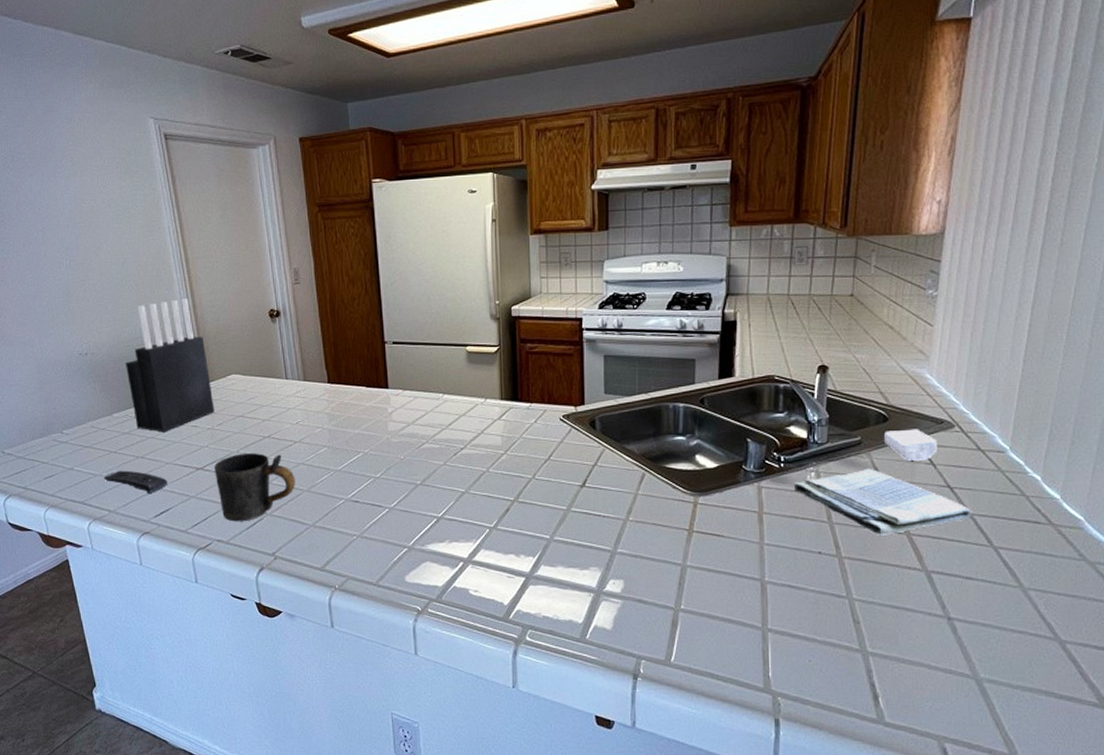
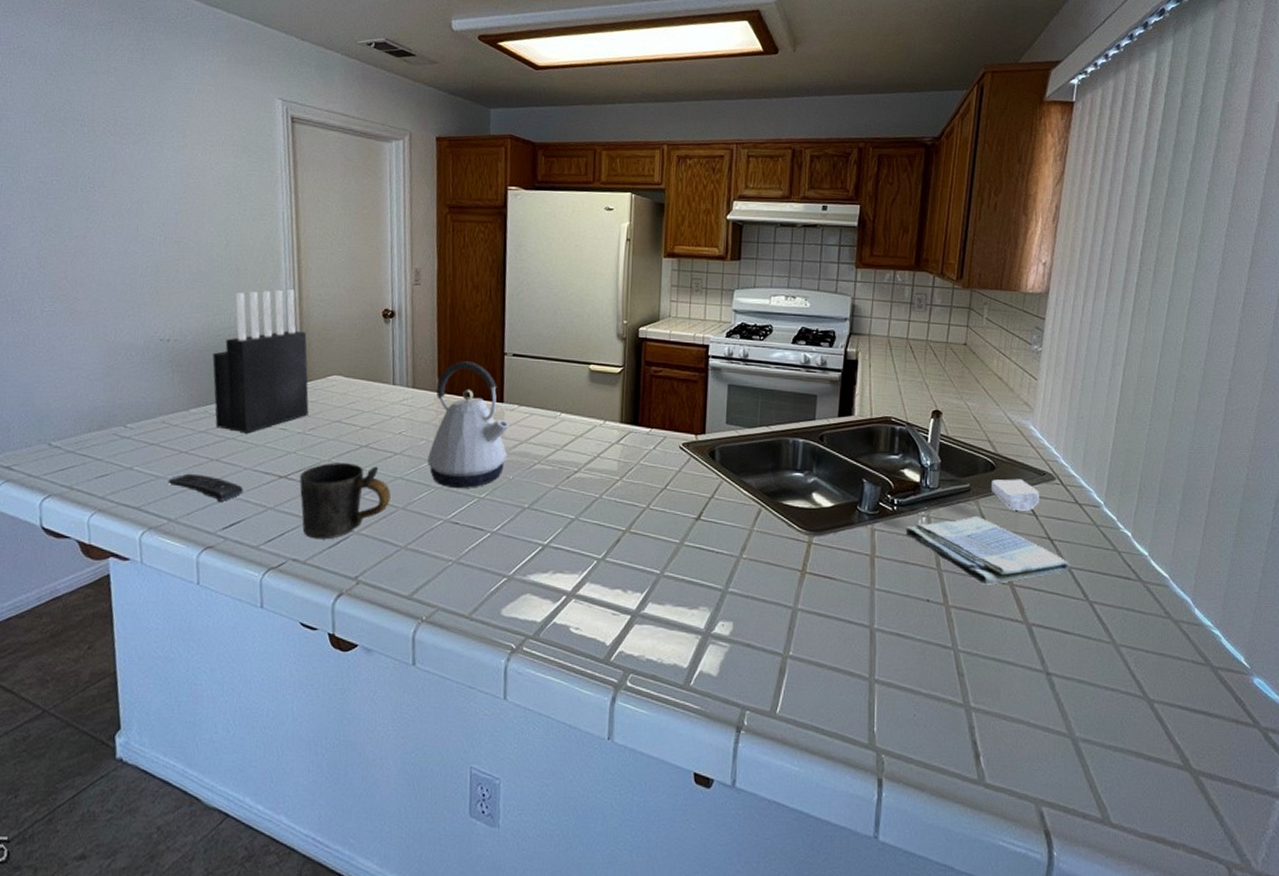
kettle: none [325,352,396,471] -> present [427,361,510,489]

